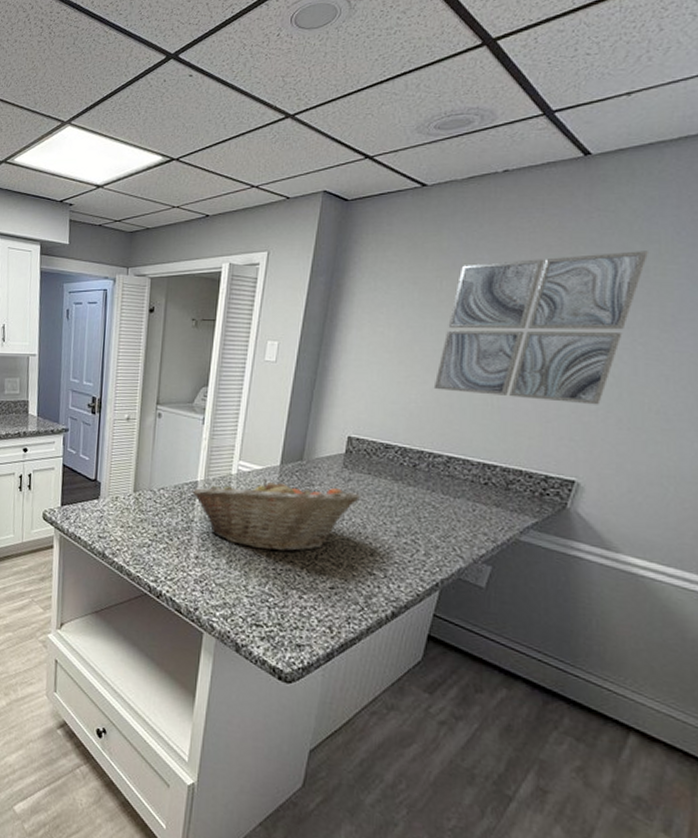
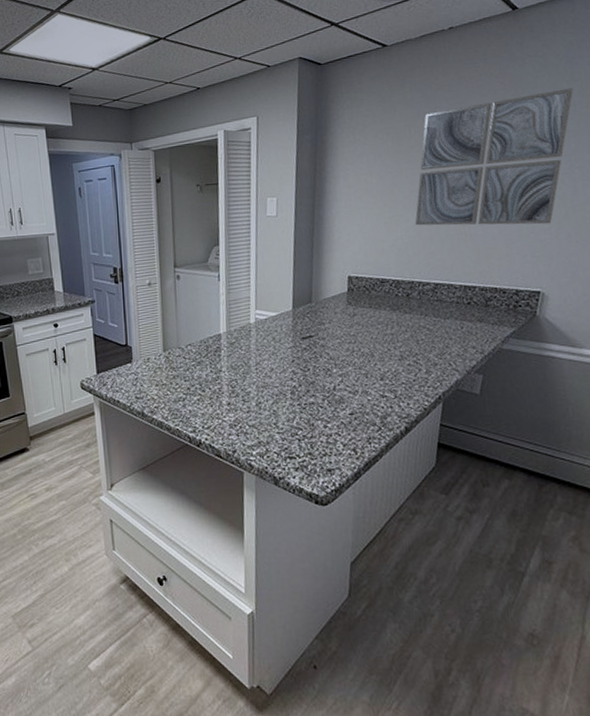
fruit basket: present [192,476,361,552] -> none [217,322,366,389]

